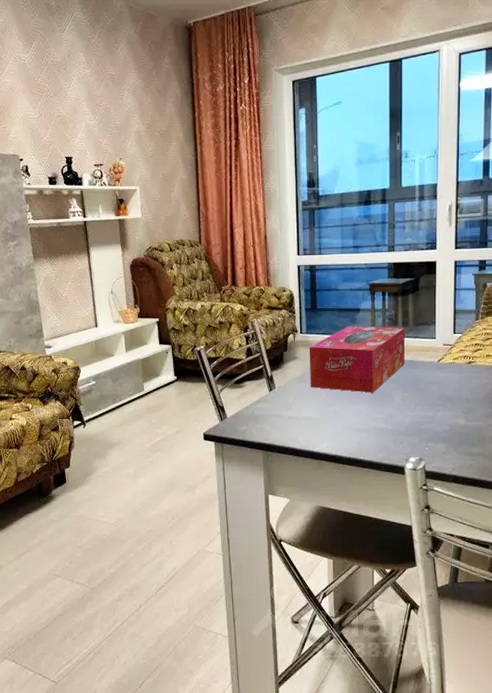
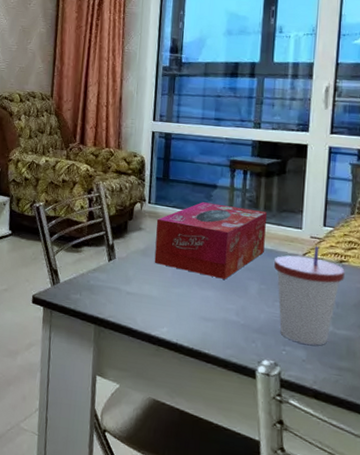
cup: none [414,352,473,438] -> present [274,246,345,346]

